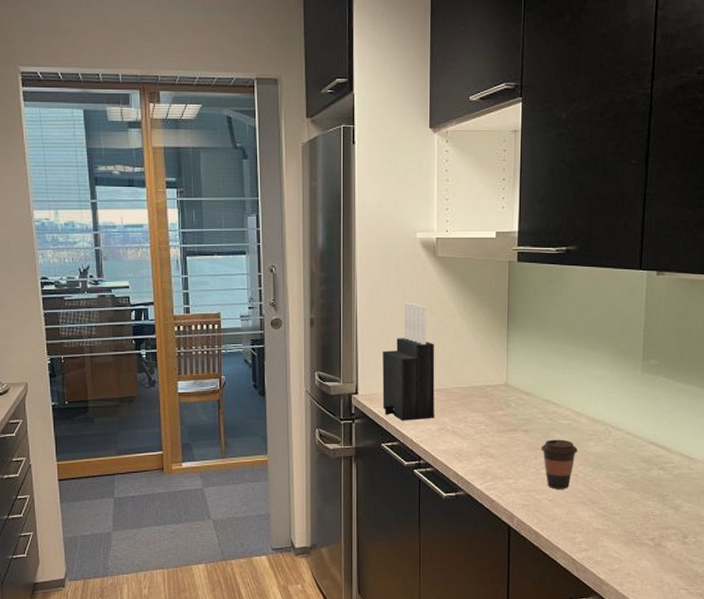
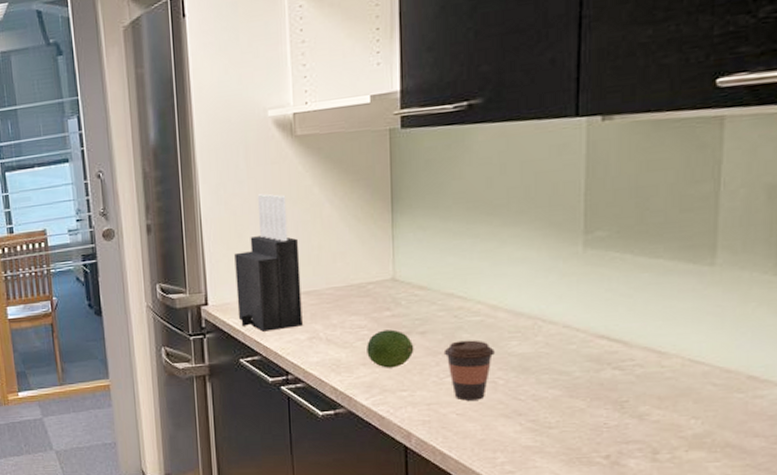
fruit: none [483,426,519,459] -> present [367,329,414,368]

